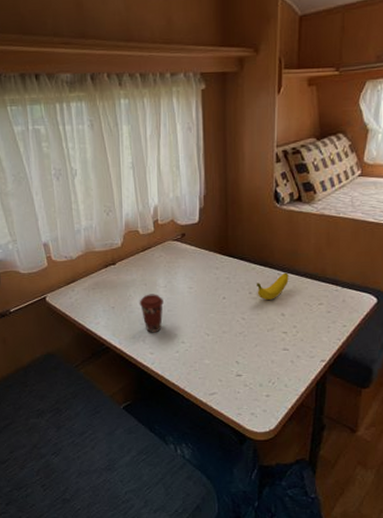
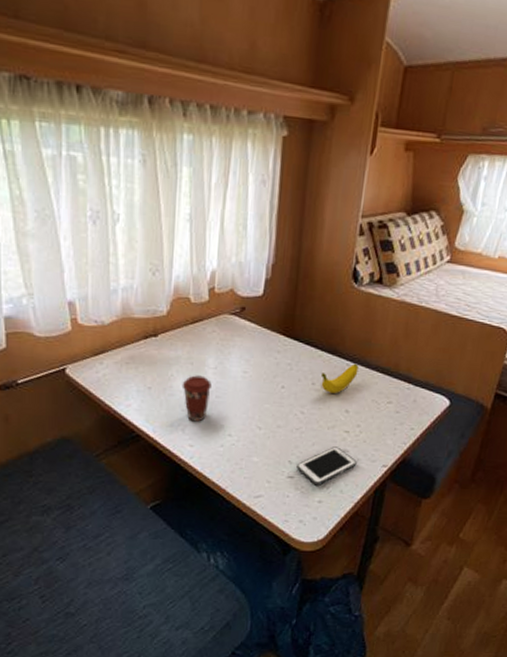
cell phone: none [244,346,297,382] -> present [297,446,357,486]

